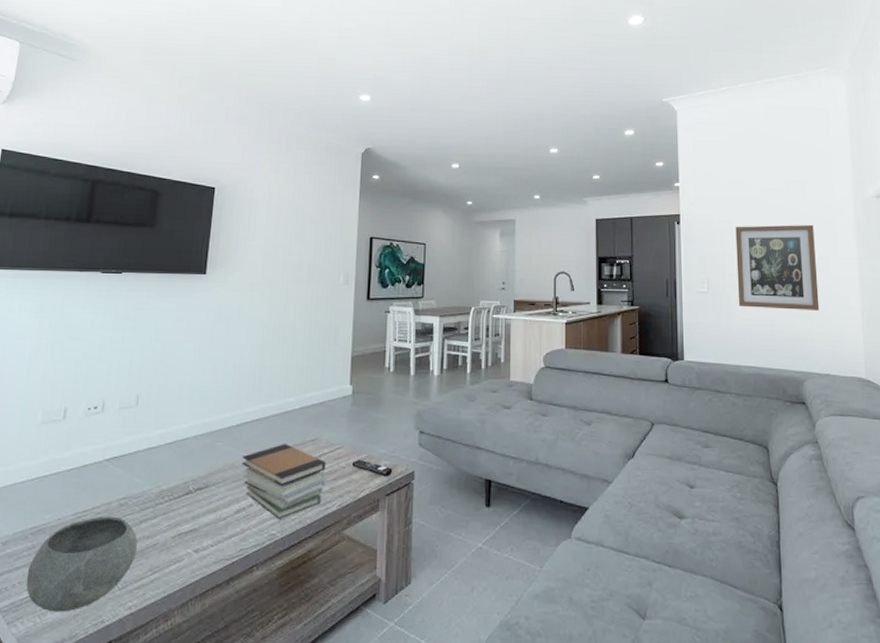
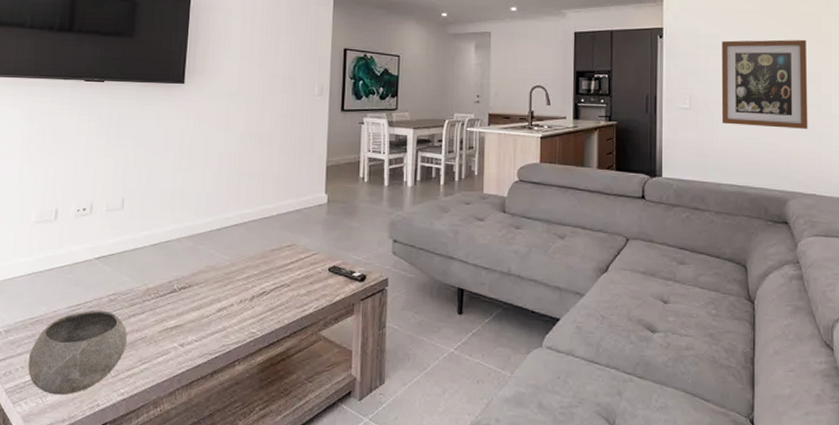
book stack: present [241,444,326,519] -> none [222,248,303,319]

